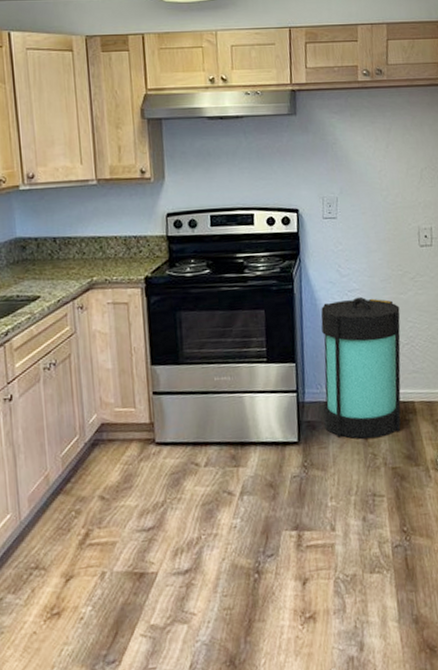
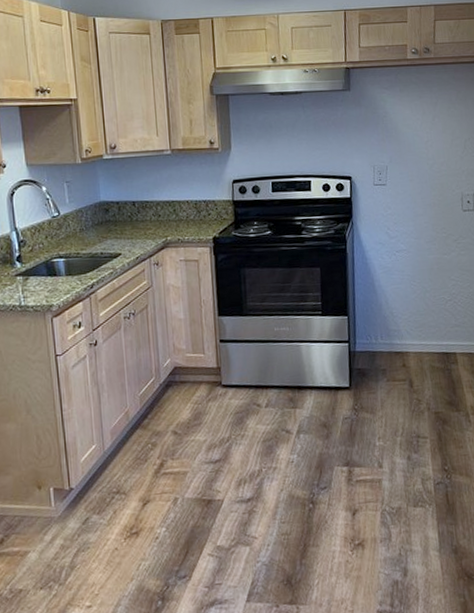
lantern: present [320,296,401,439] -> none [371,256,444,386]

